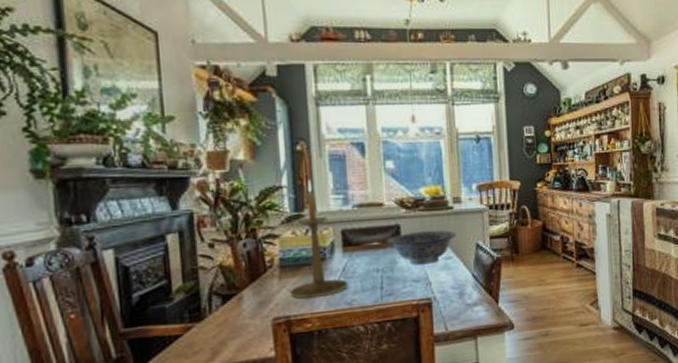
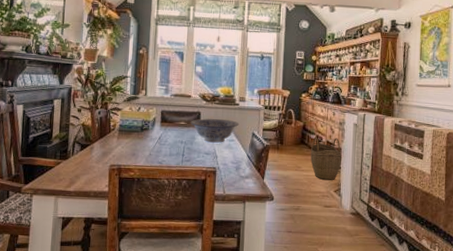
candlestick: present [290,179,348,300] -> none [123,73,161,156]
woven basket: none [555,235,596,292] -> present [310,137,342,180]

